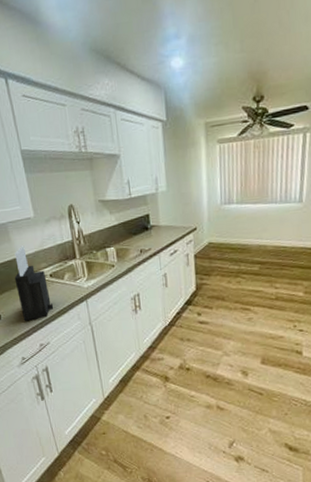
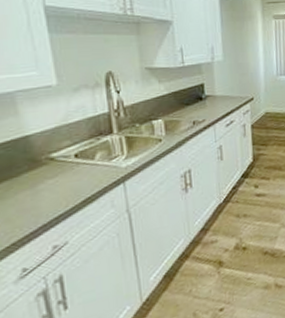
knife block: present [14,245,54,321] -> none [20,120,78,219]

